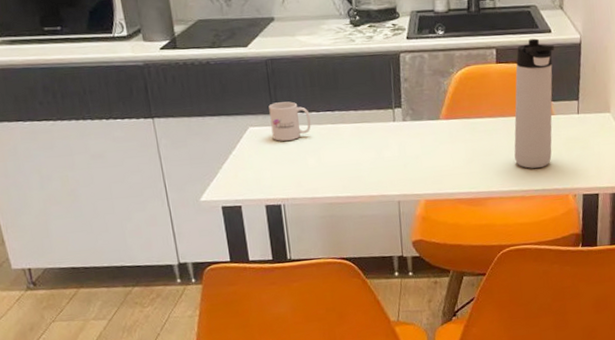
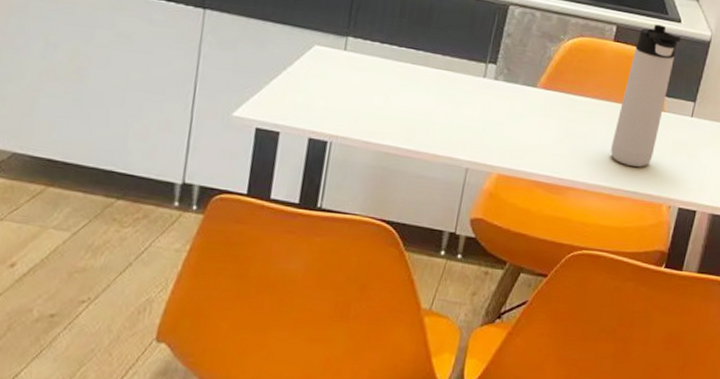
mug: present [268,101,311,141] -> none [339,25,390,72]

